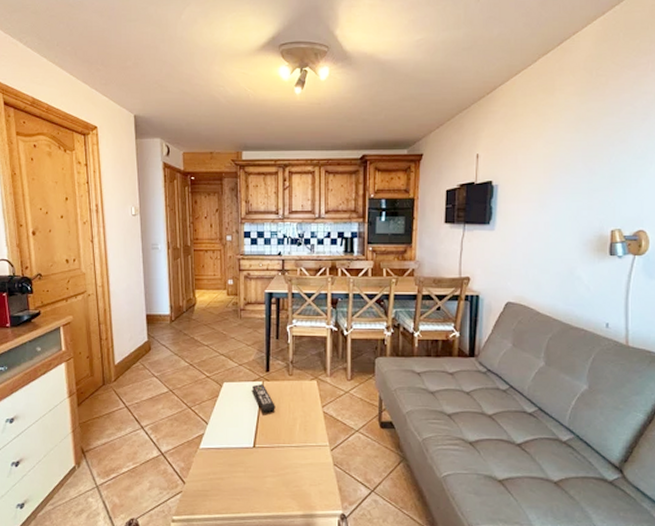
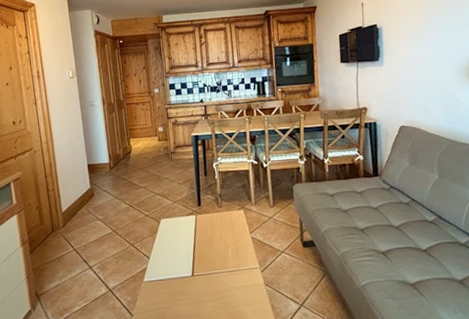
remote control: present [252,384,275,413] -> none [187,218,209,243]

